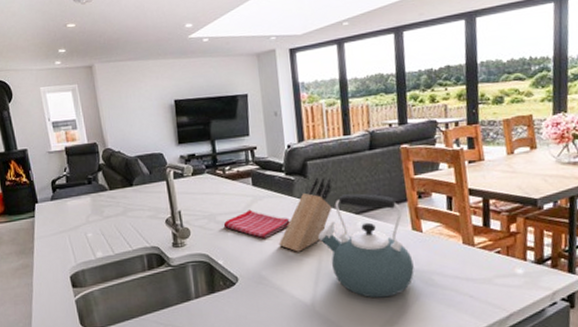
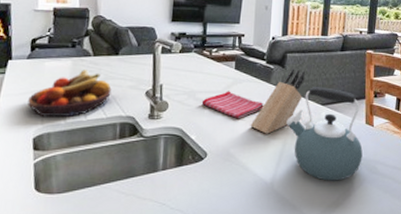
fruit bowl: none [59,204,133,255] -> present [28,70,112,118]

